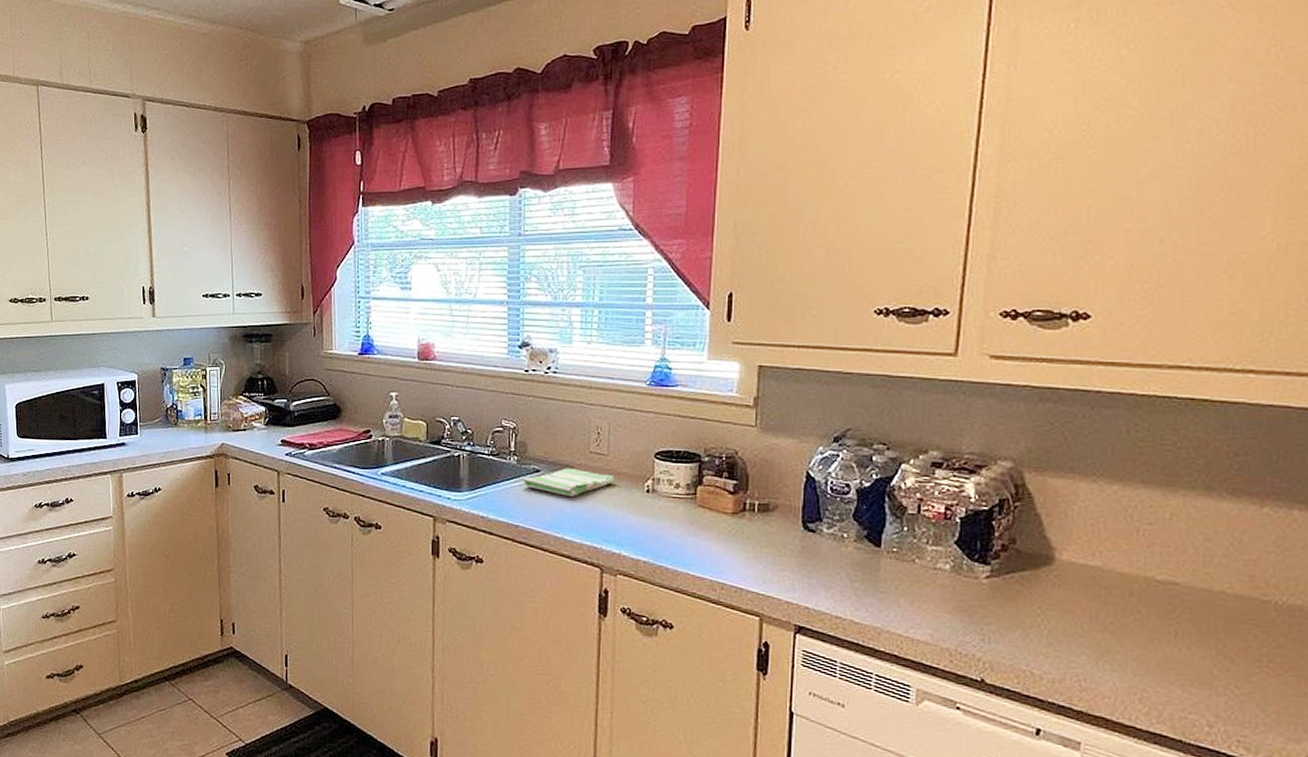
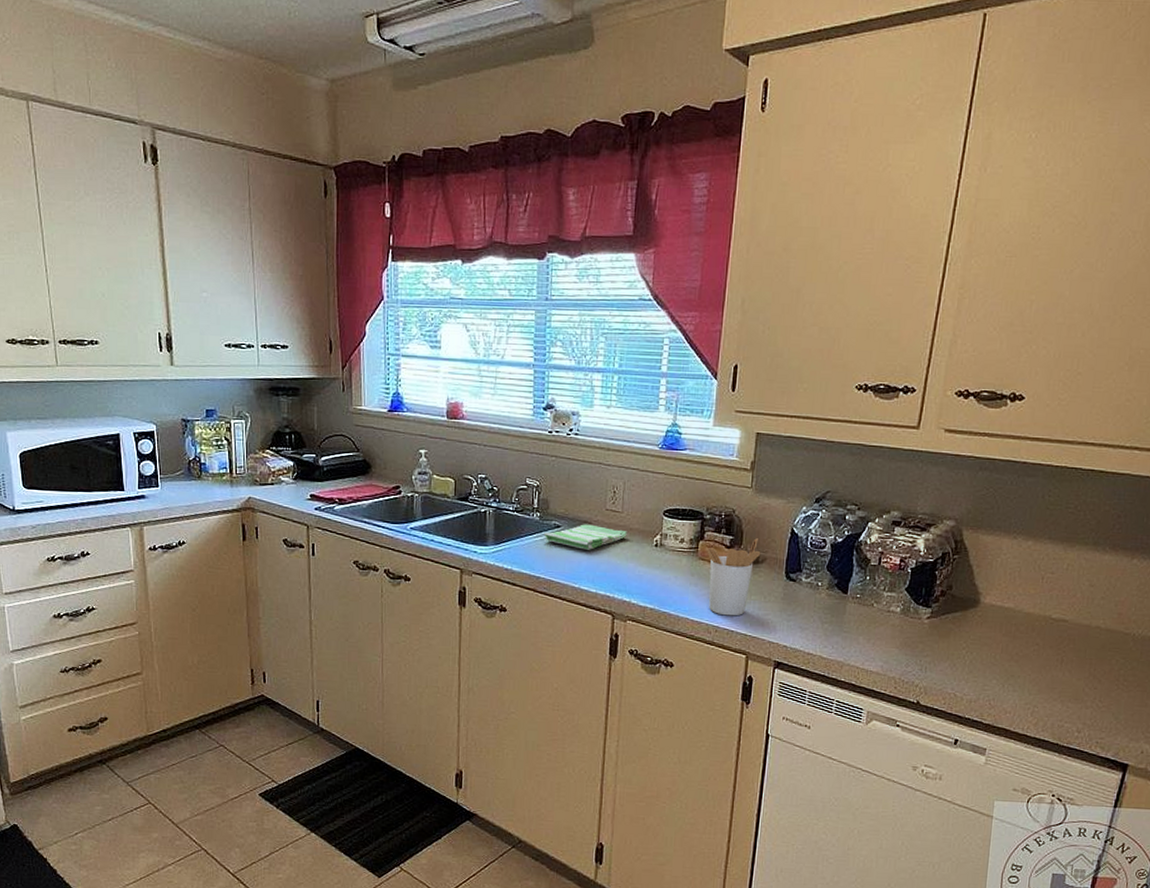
utensil holder: none [704,483,771,572] -> present [705,538,761,616]

